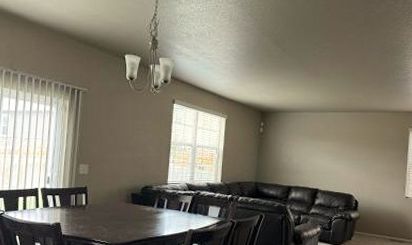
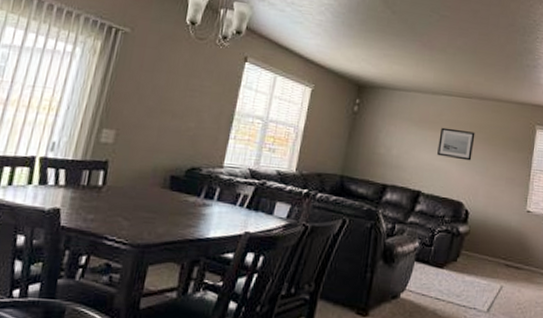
wall art: none [329,138,359,162] -> present [437,127,475,161]

